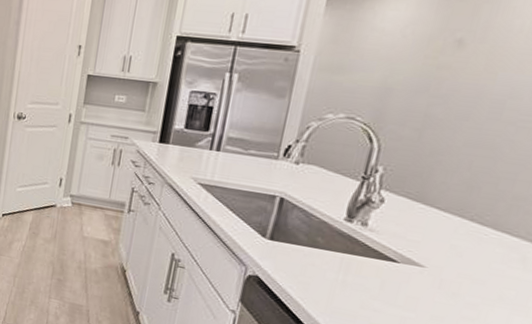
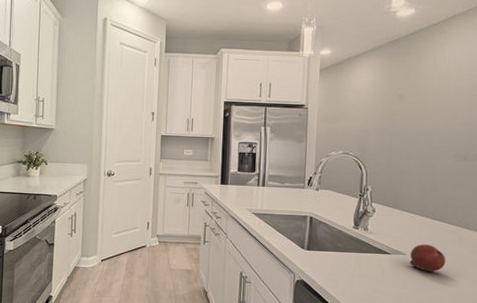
fruit: none [427,256,493,297] -> present [409,244,446,272]

